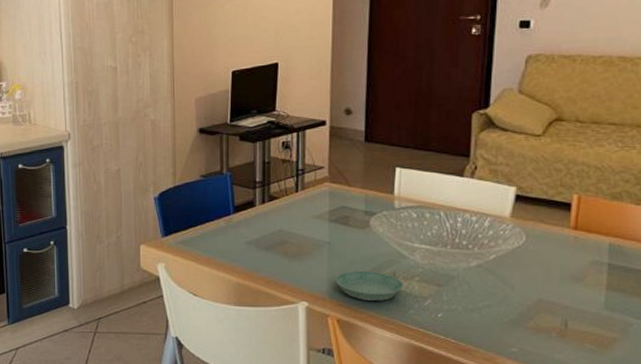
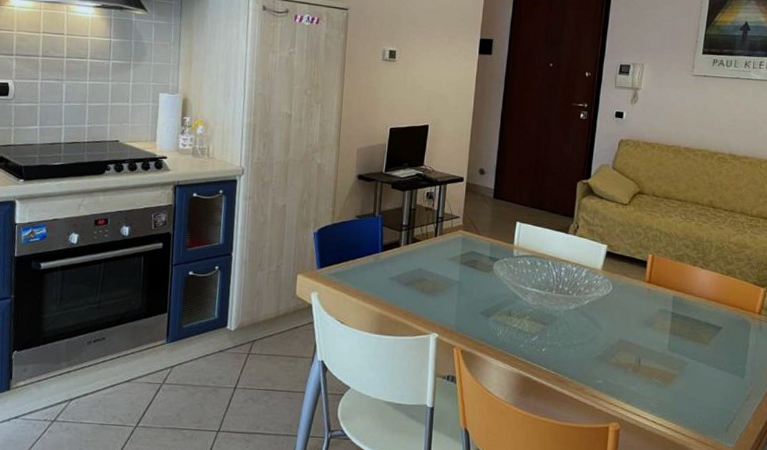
saucer: present [335,270,404,301] -> none [462,308,517,335]

